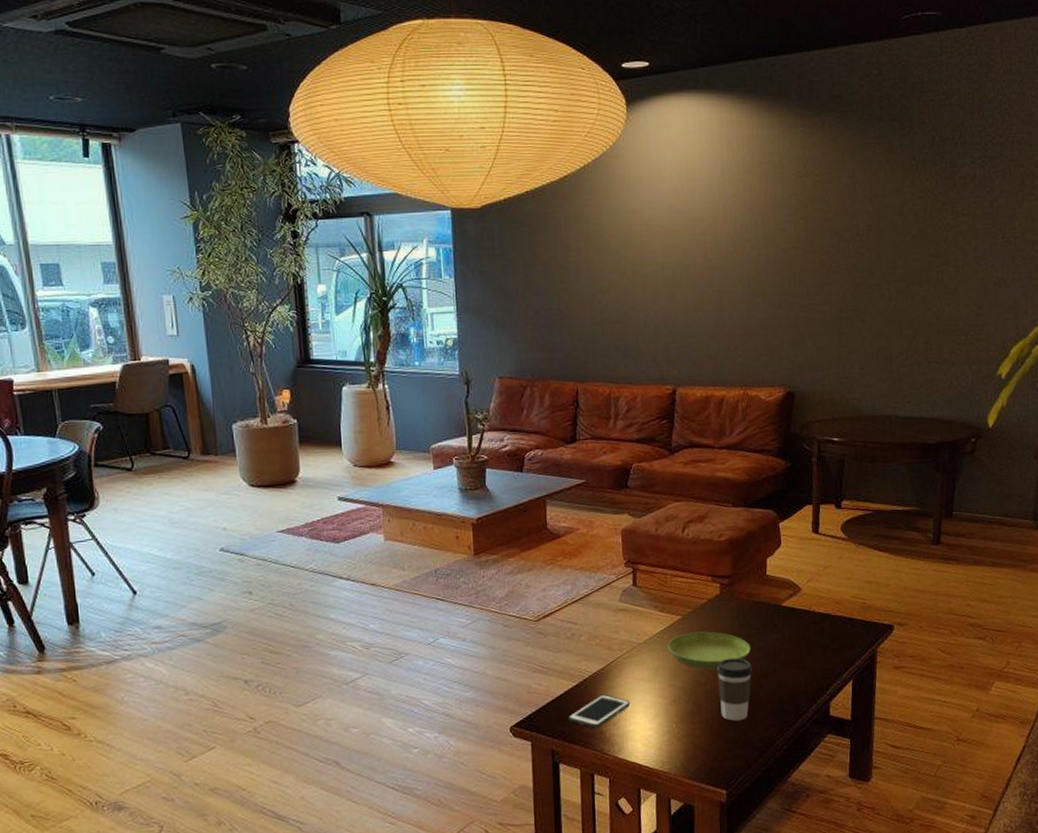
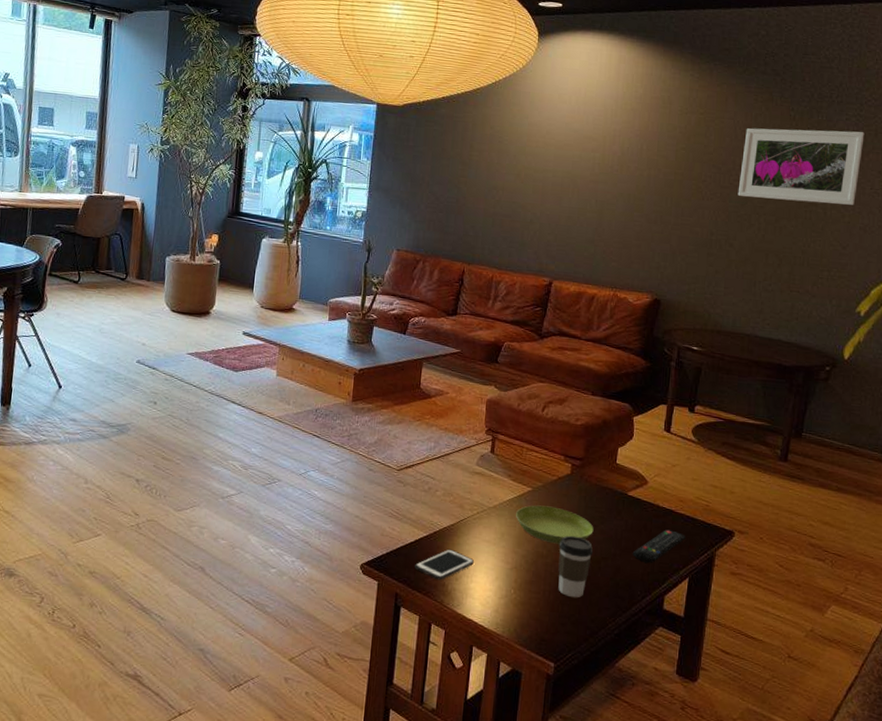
remote control: none [793,634,845,672] -> present [632,529,685,563]
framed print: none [864,174,992,265] -> present [738,128,865,205]

